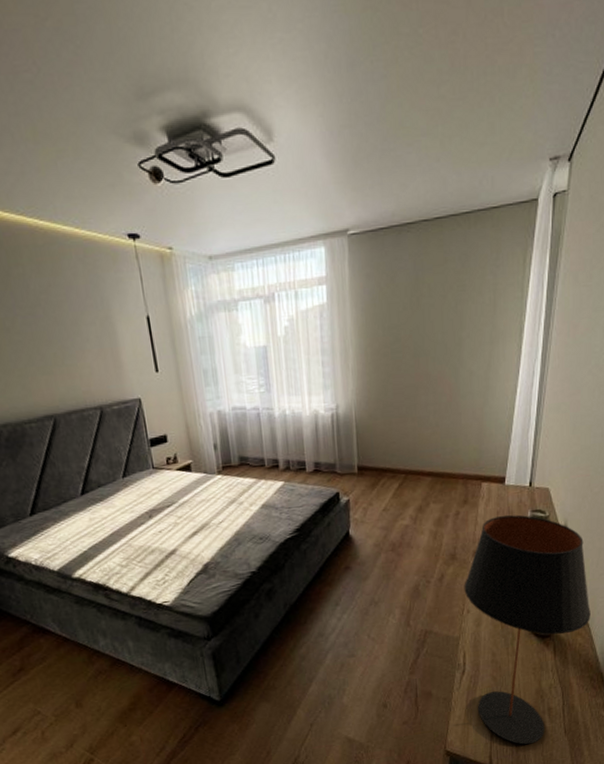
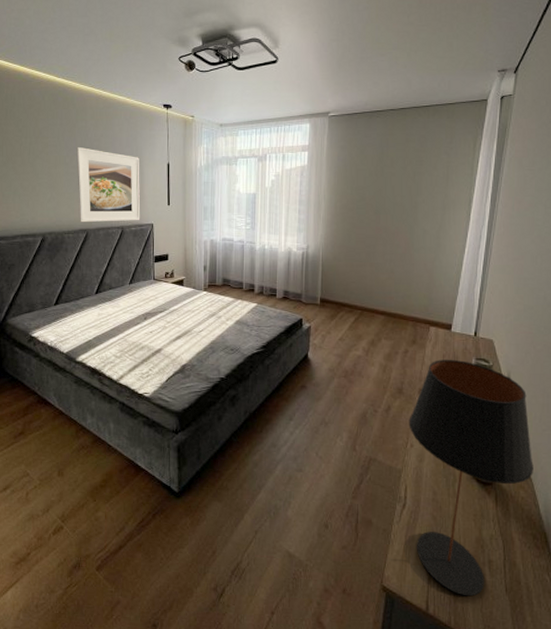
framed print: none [17,304,123,407] -> present [76,147,141,223]

